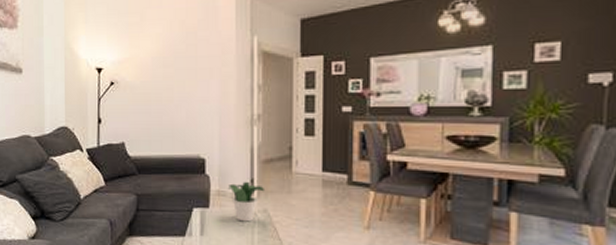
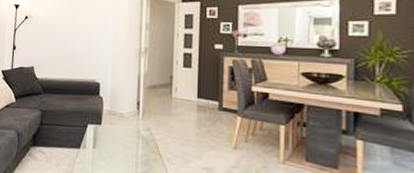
potted plant: present [227,182,266,222] -> none [117,104,149,139]

